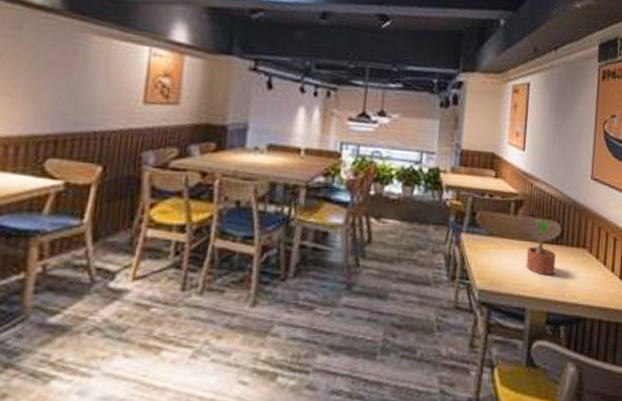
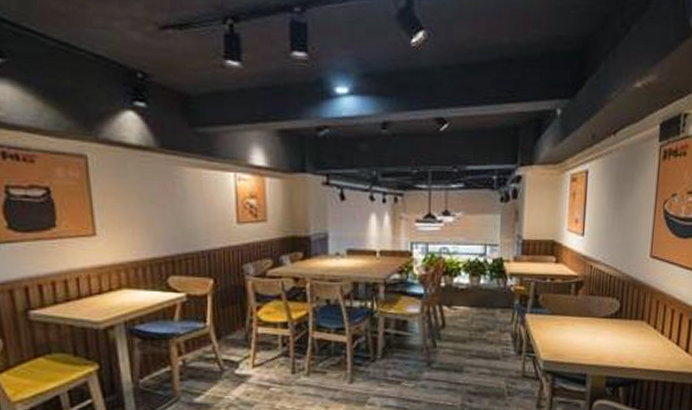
potted plant: present [526,220,558,276] -> none [586,298,617,346]

